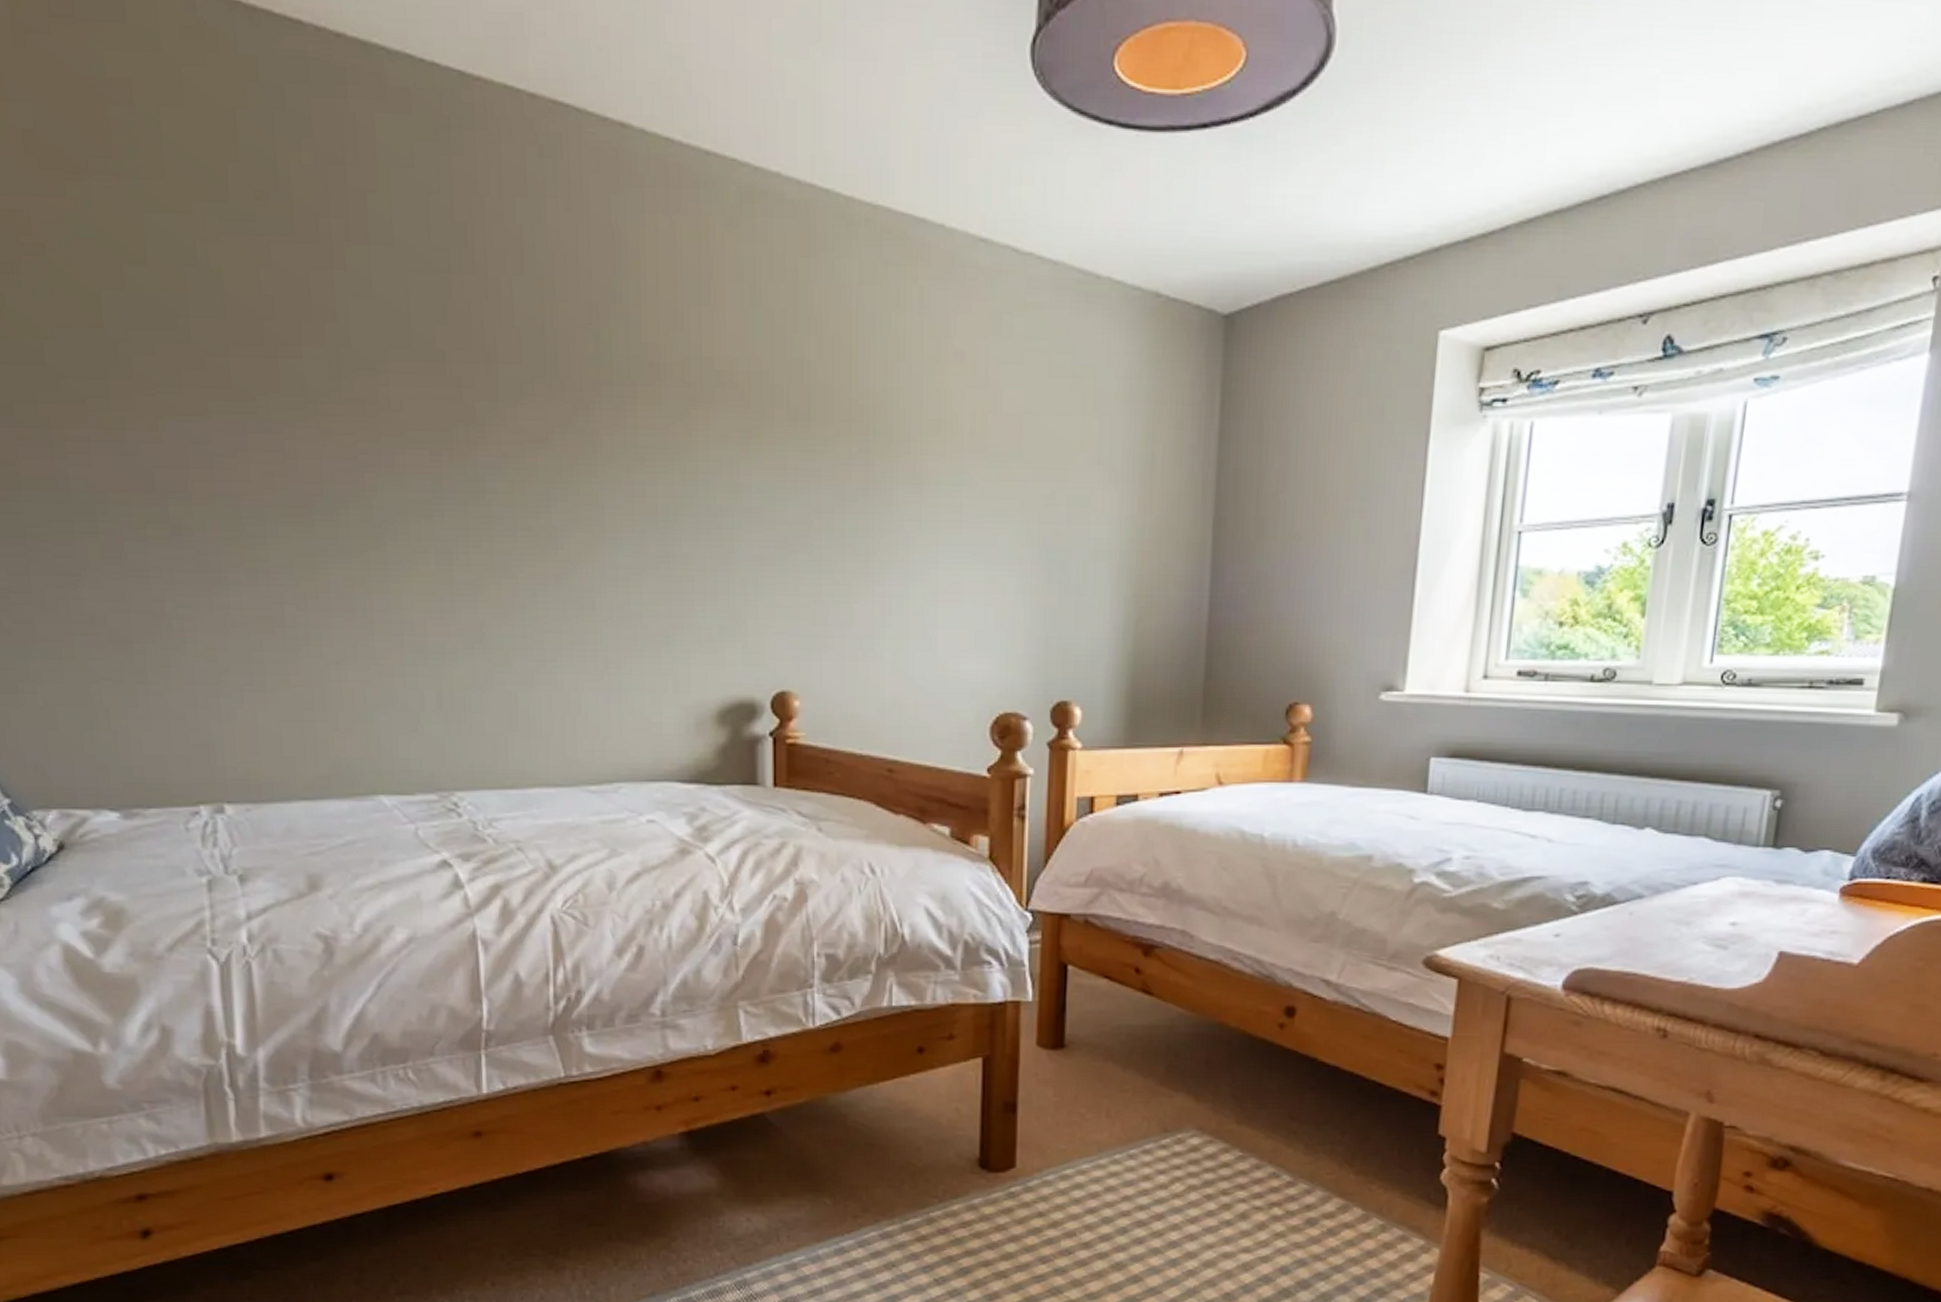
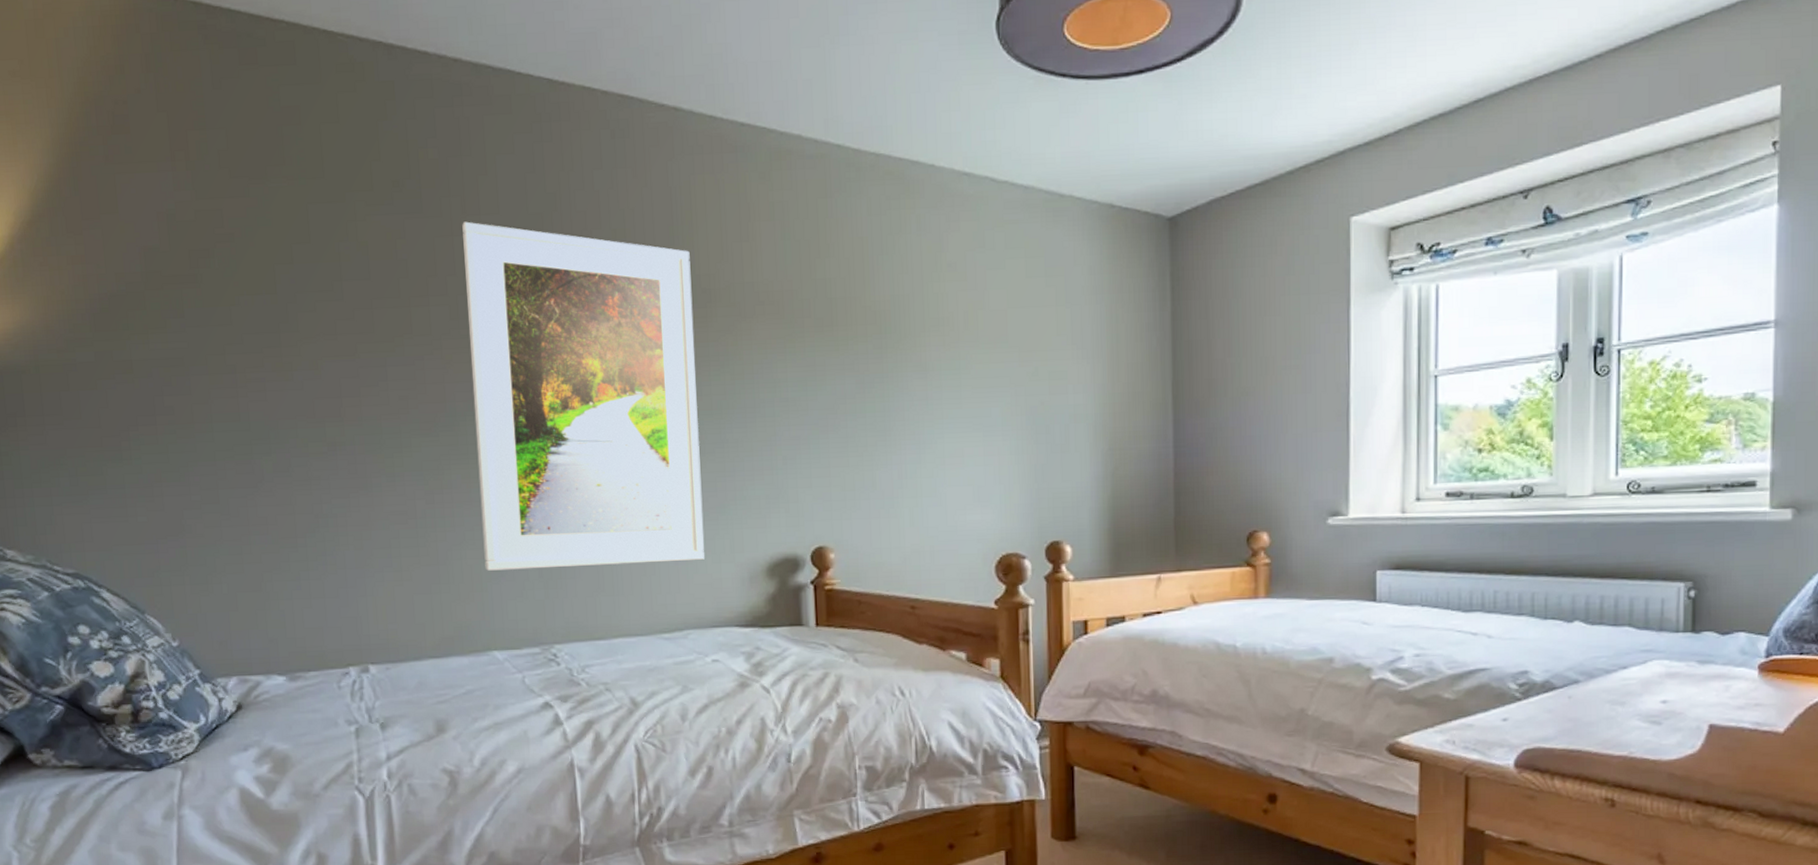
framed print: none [345,251,643,700] -> present [462,221,705,571]

